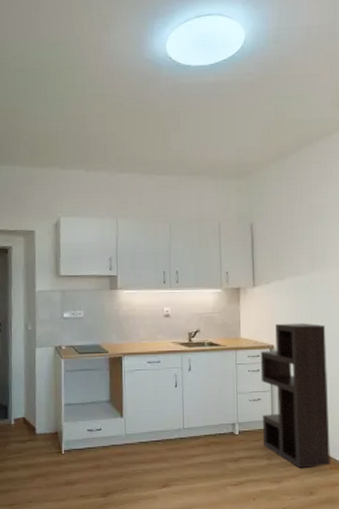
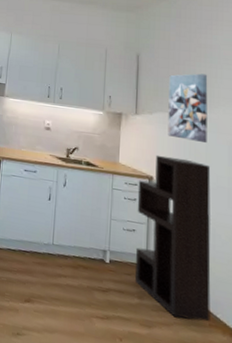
wall art: none [283,235,321,304] -> present [167,73,208,143]

